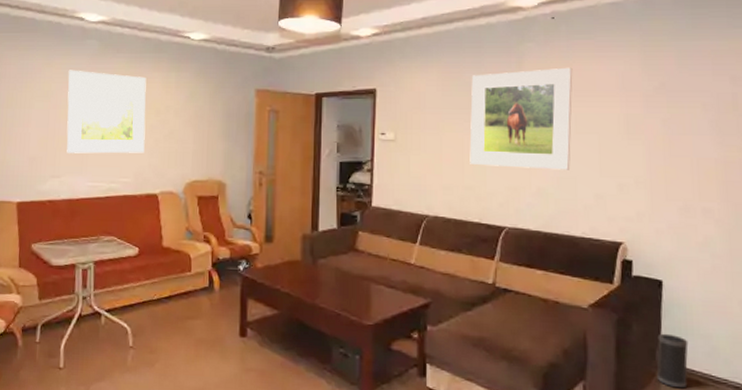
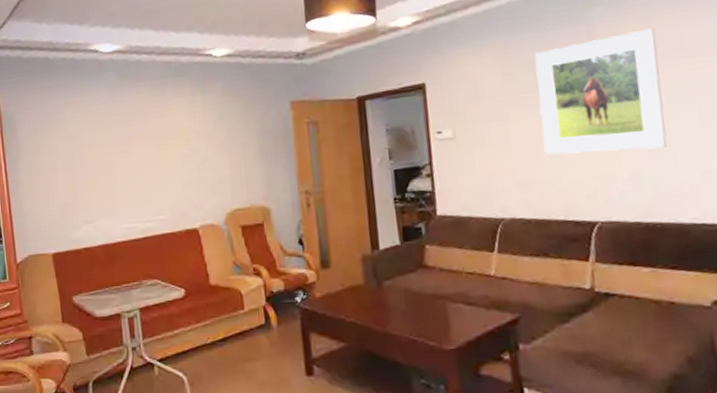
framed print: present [66,70,147,154] -> none [88,103,178,196]

